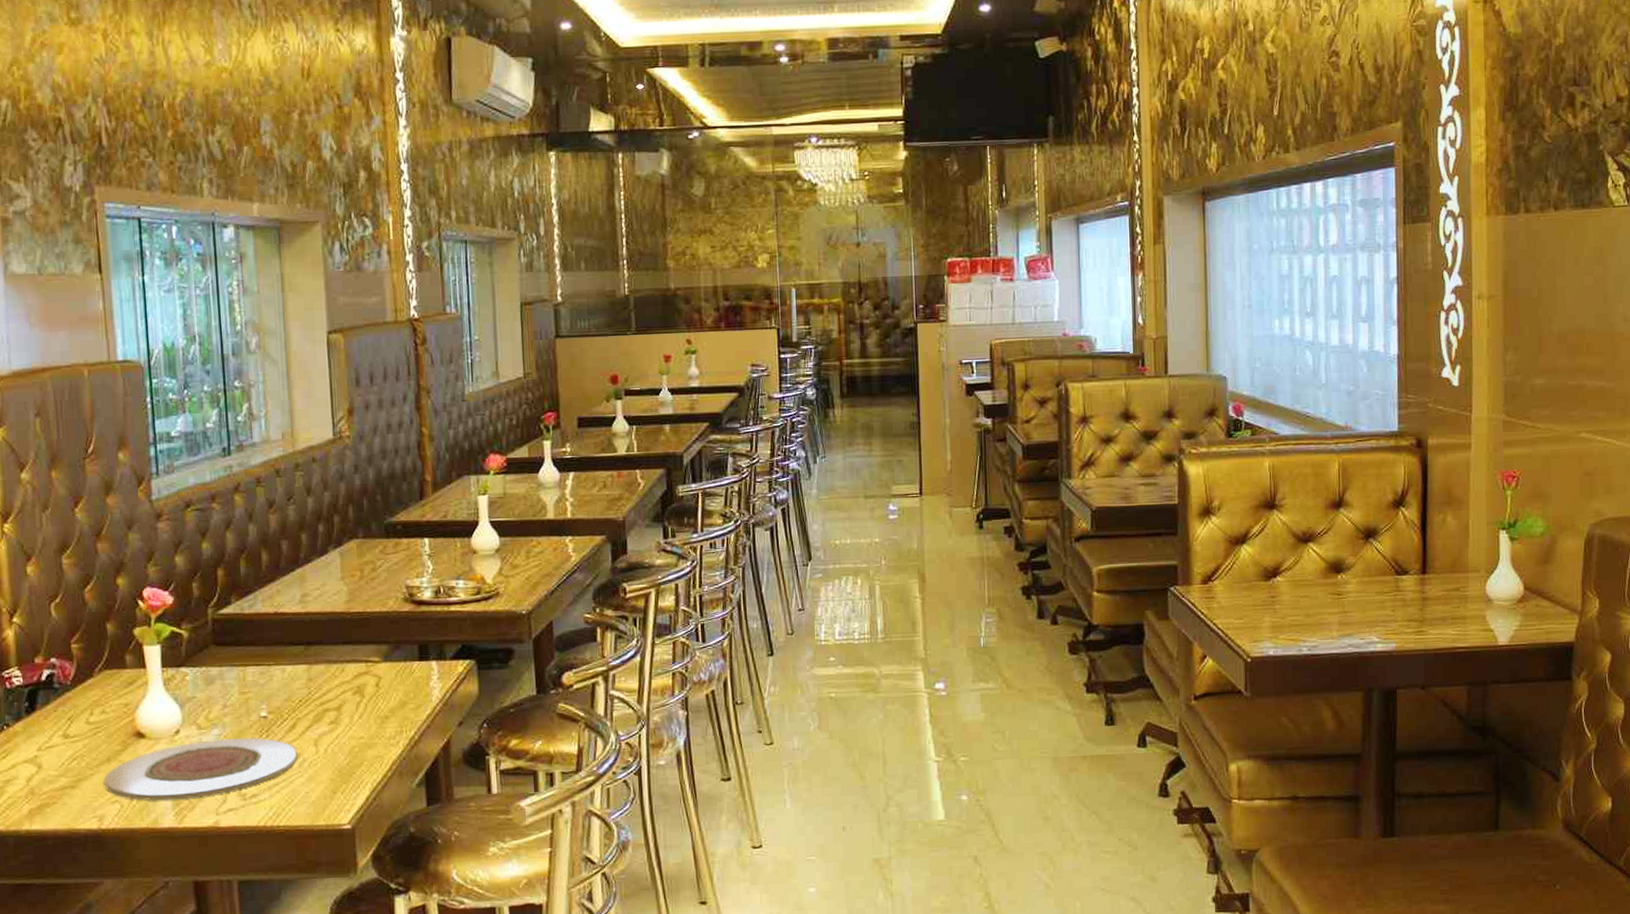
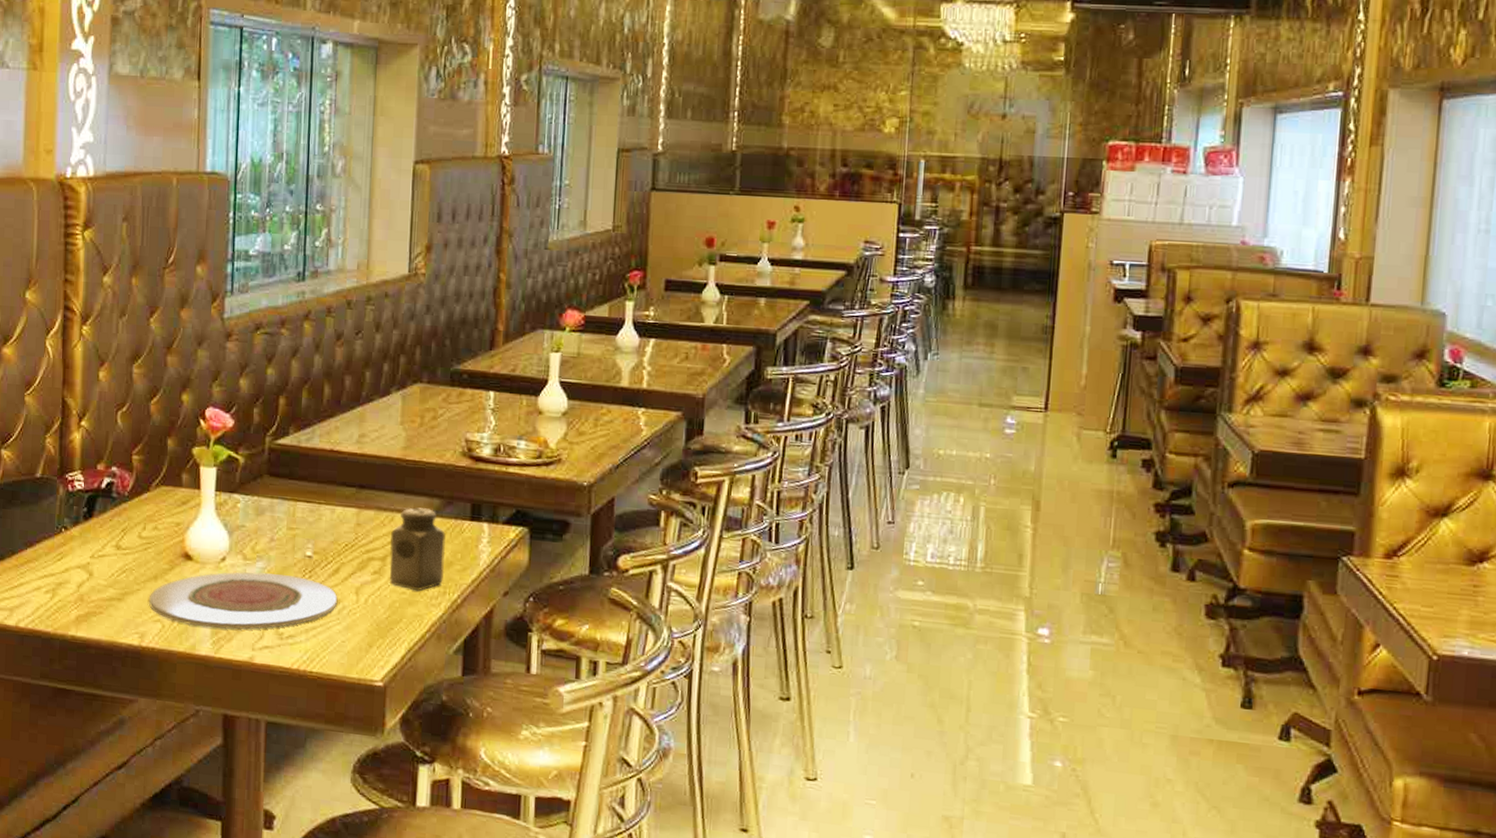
salt shaker: none [343,655,400,734] -> present [389,507,446,591]

